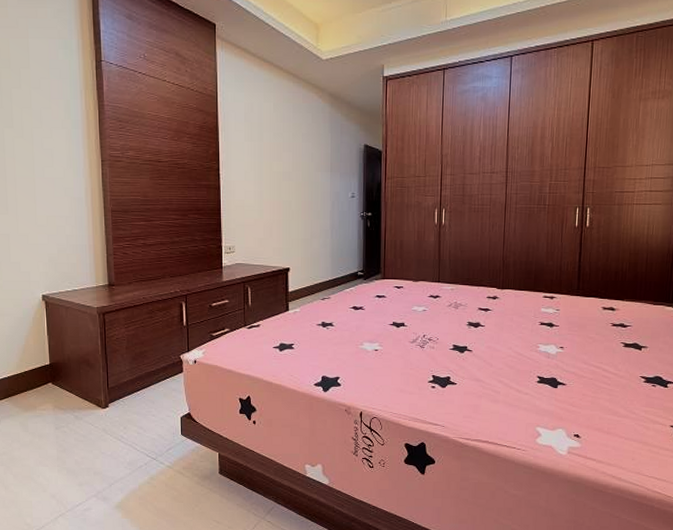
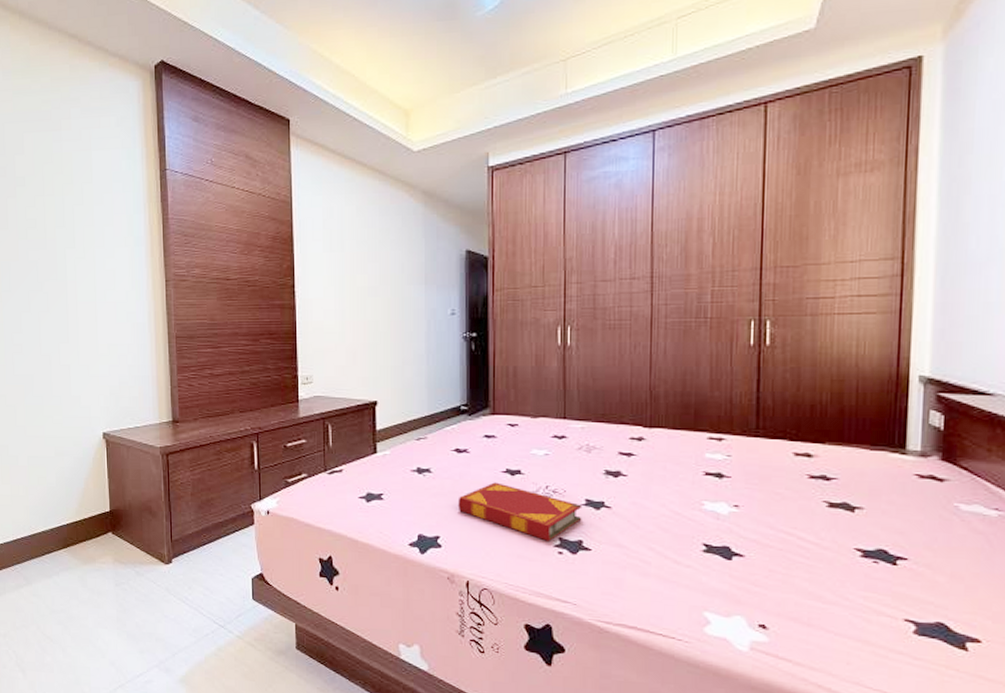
hardback book: none [354,333,451,378] -> present [458,482,582,541]

